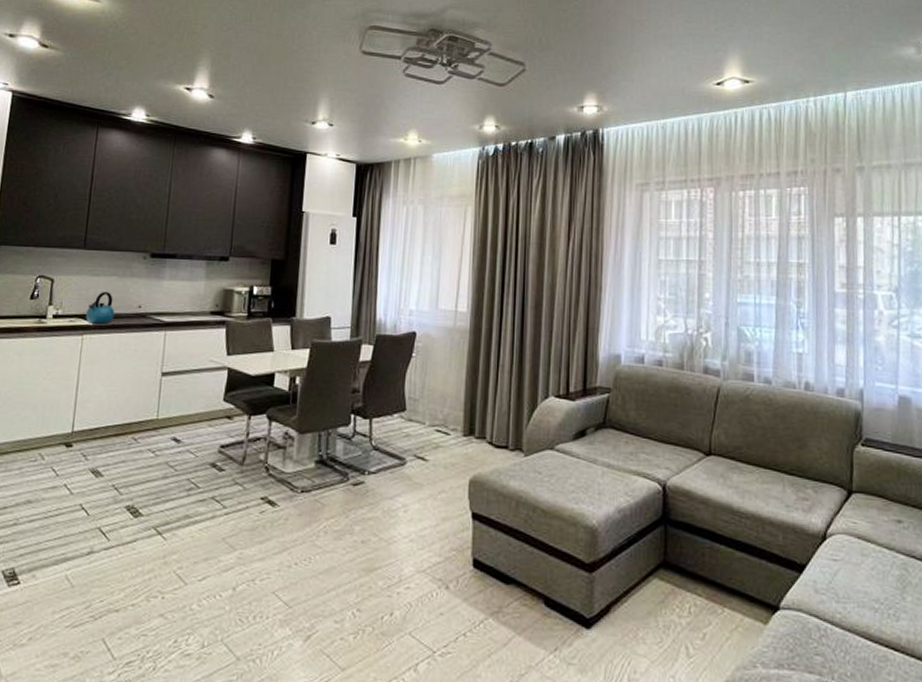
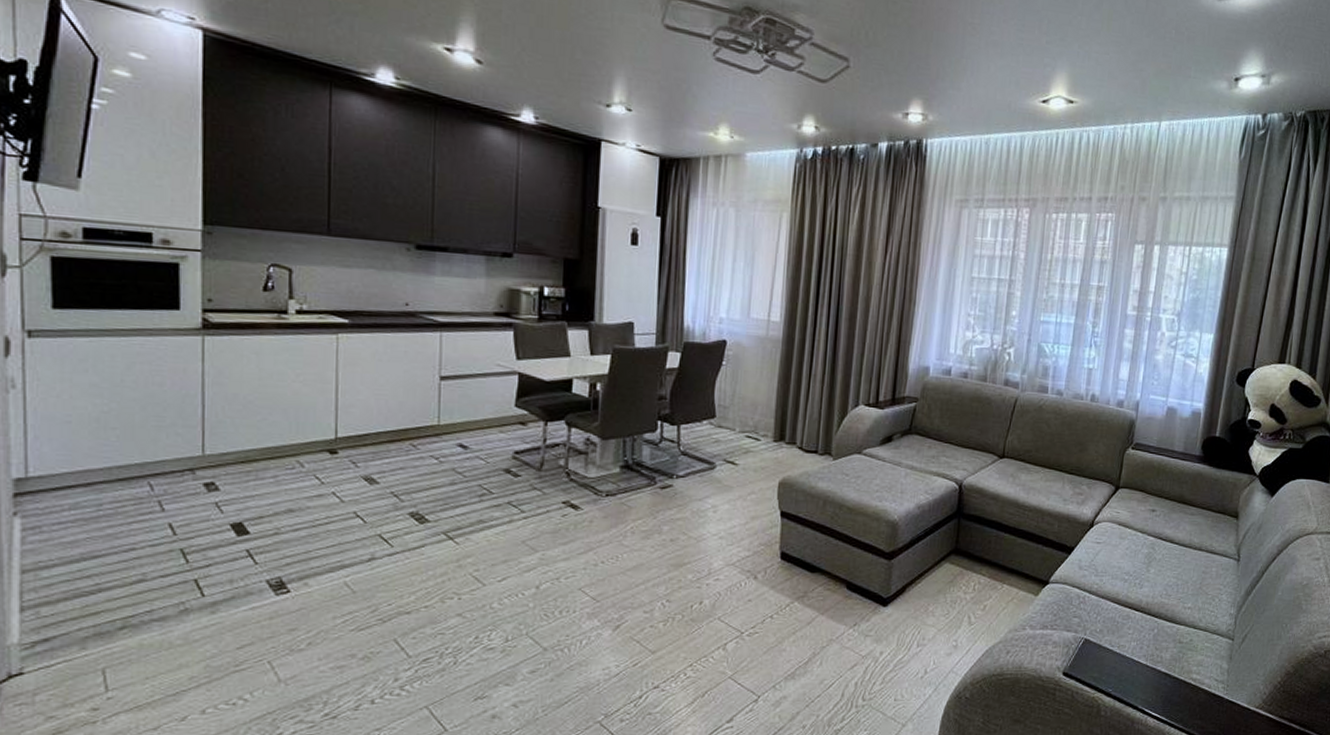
kettle: present [86,291,115,324] -> none [339,285,376,322]

